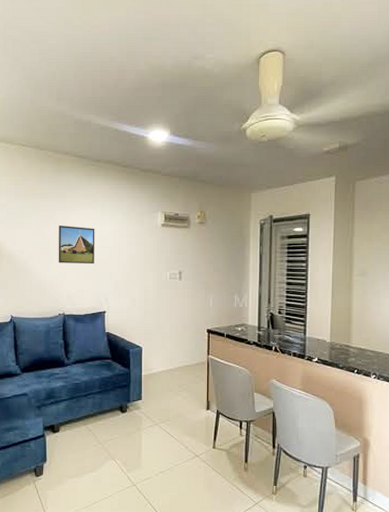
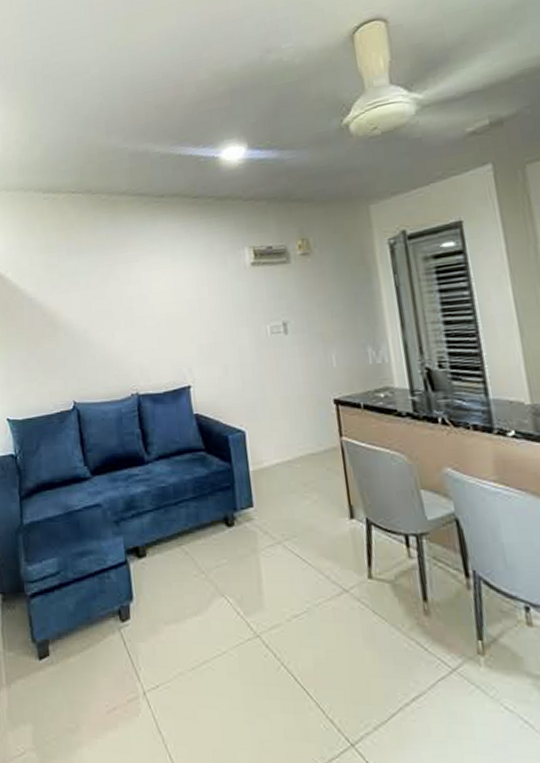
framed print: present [58,225,95,265] -> none [121,279,170,329]

